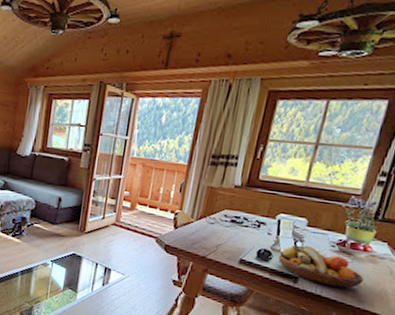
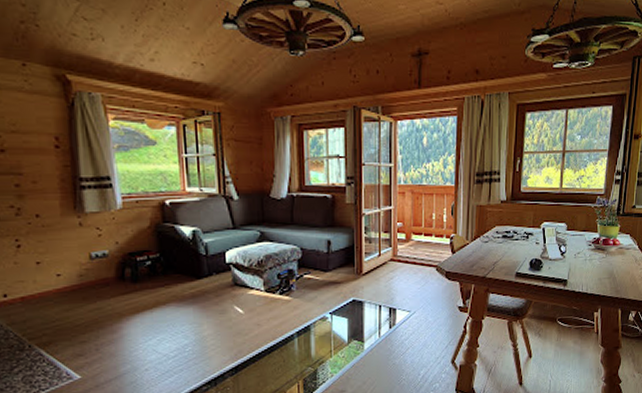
fruit bowl: present [278,245,365,288] -> none [548,248,618,283]

